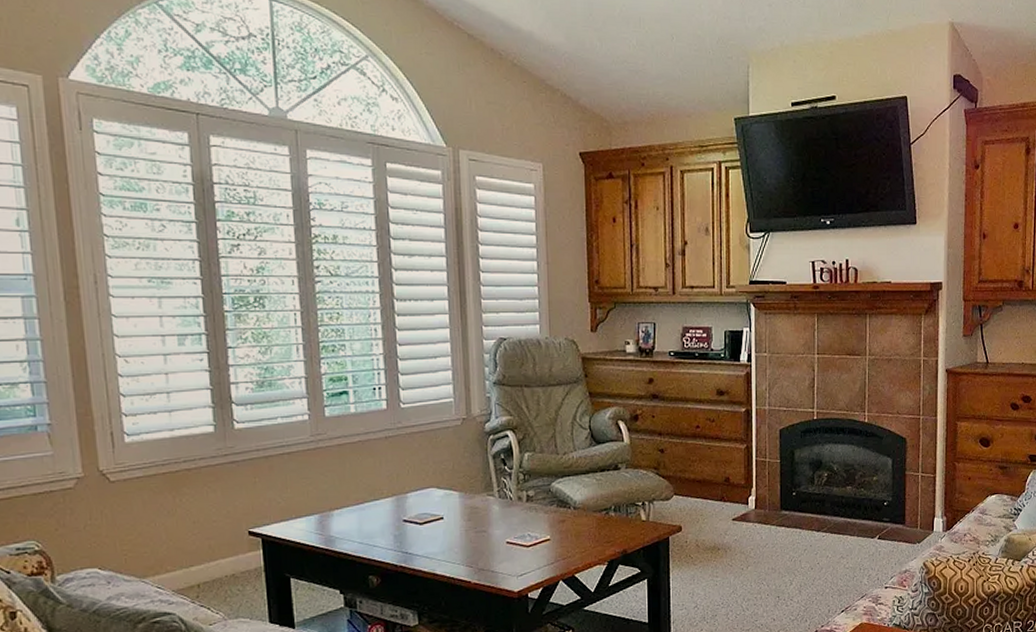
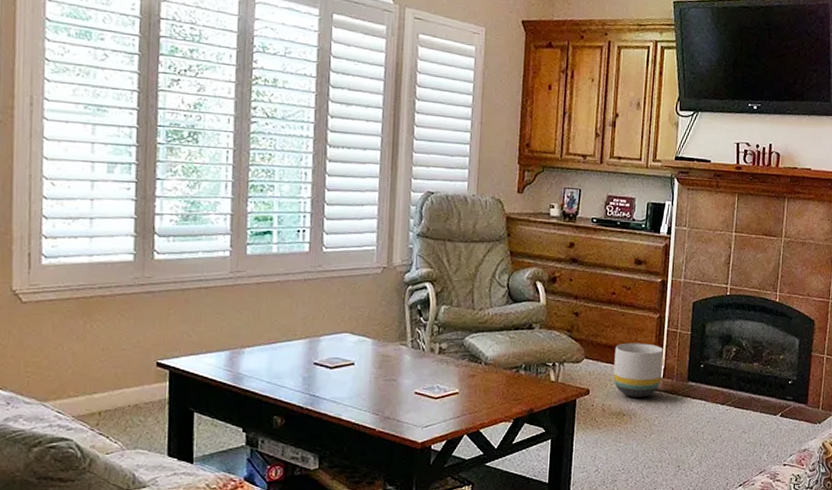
planter: none [704,475,754,531] -> present [613,343,663,398]

